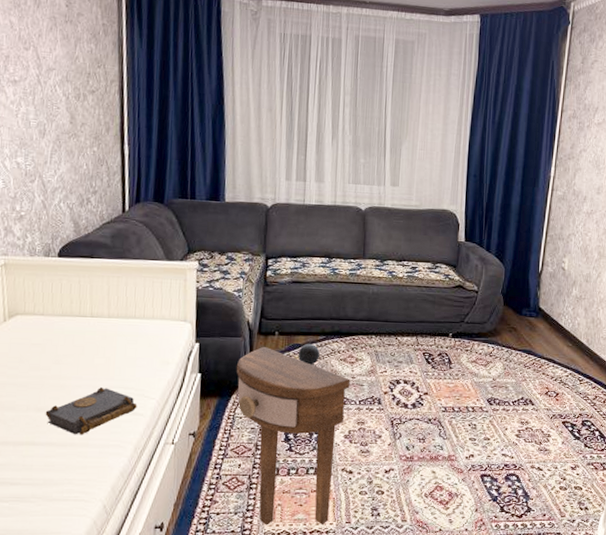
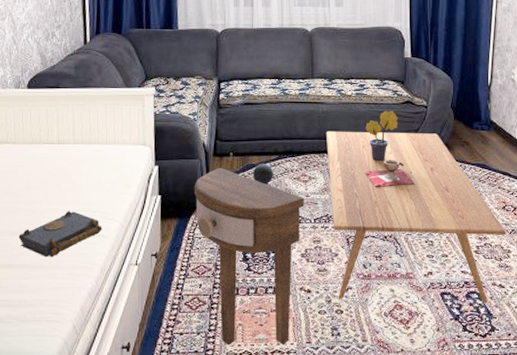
coffee table: none [375,312,548,486] -> present [326,131,507,304]
decorative bowl: none [412,342,462,370] -> present [365,159,415,187]
potted flower: none [415,294,448,345] -> present [365,110,398,162]

